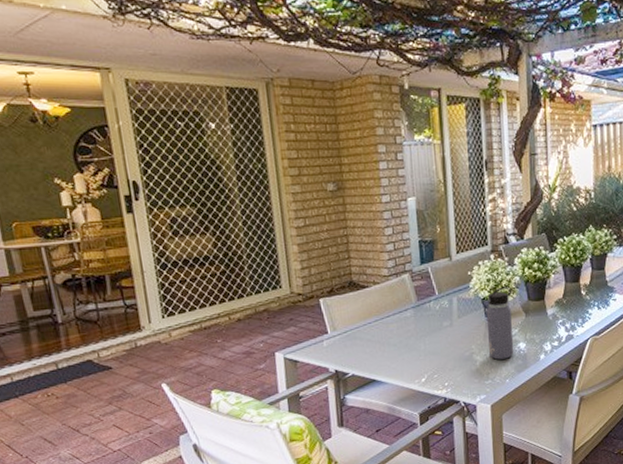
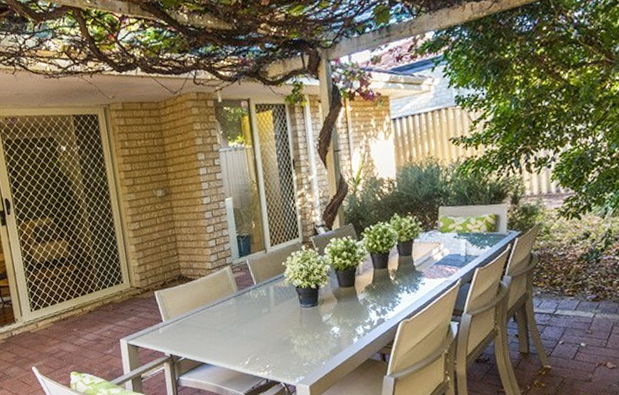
water bottle: present [486,286,514,360] -> none [300,274,329,343]

